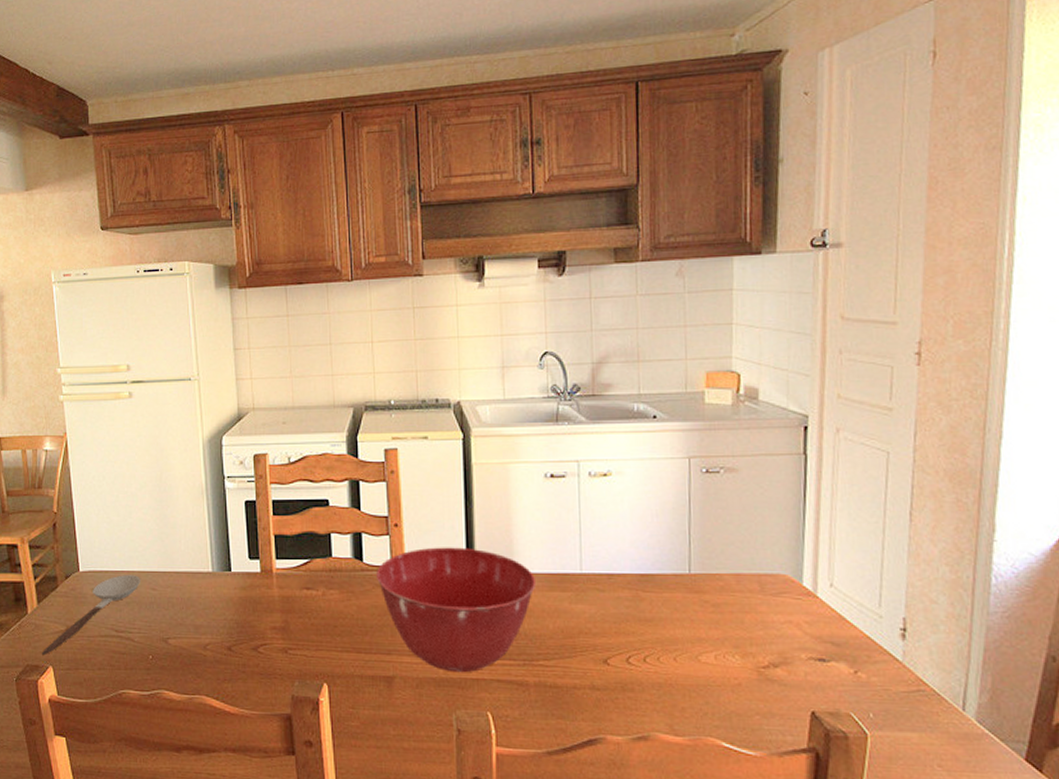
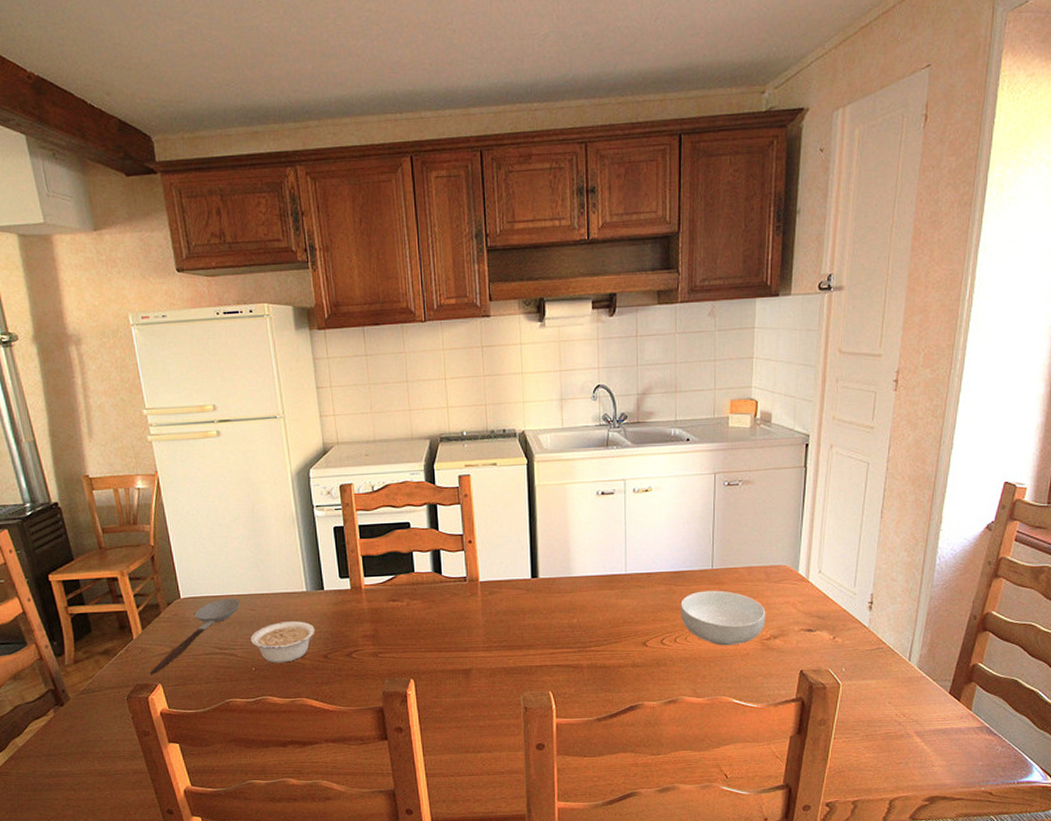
legume: none [150,605,220,653] -> present [251,621,315,663]
mixing bowl: present [377,547,537,673] -> none [454,558,590,662]
cereal bowl: none [650,600,762,672] -> present [680,590,766,646]

